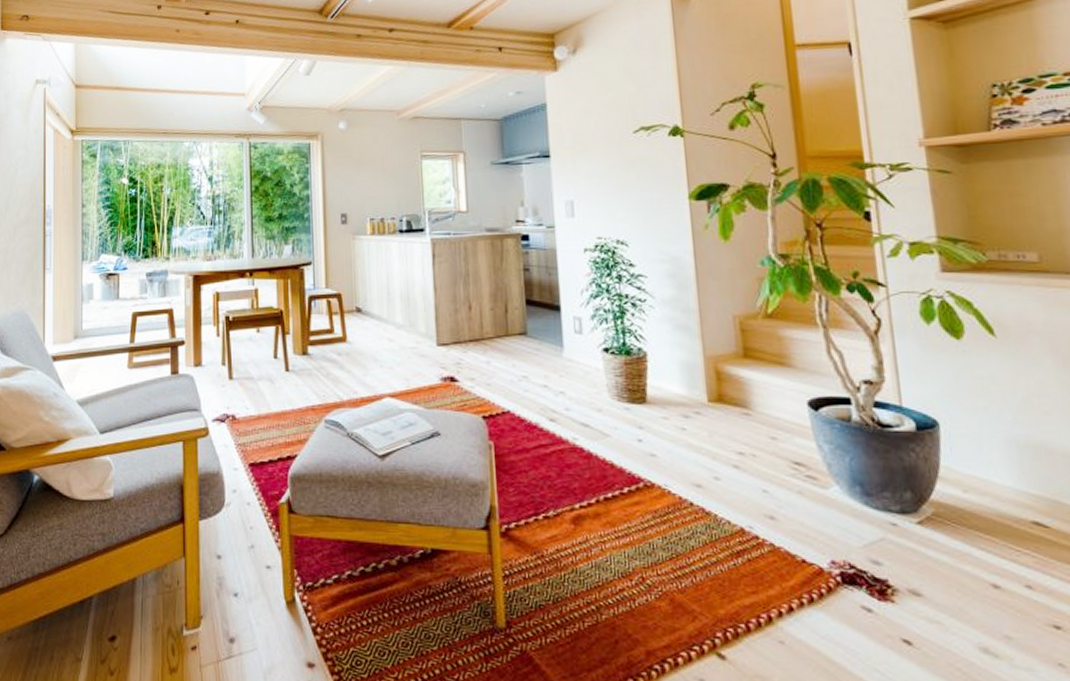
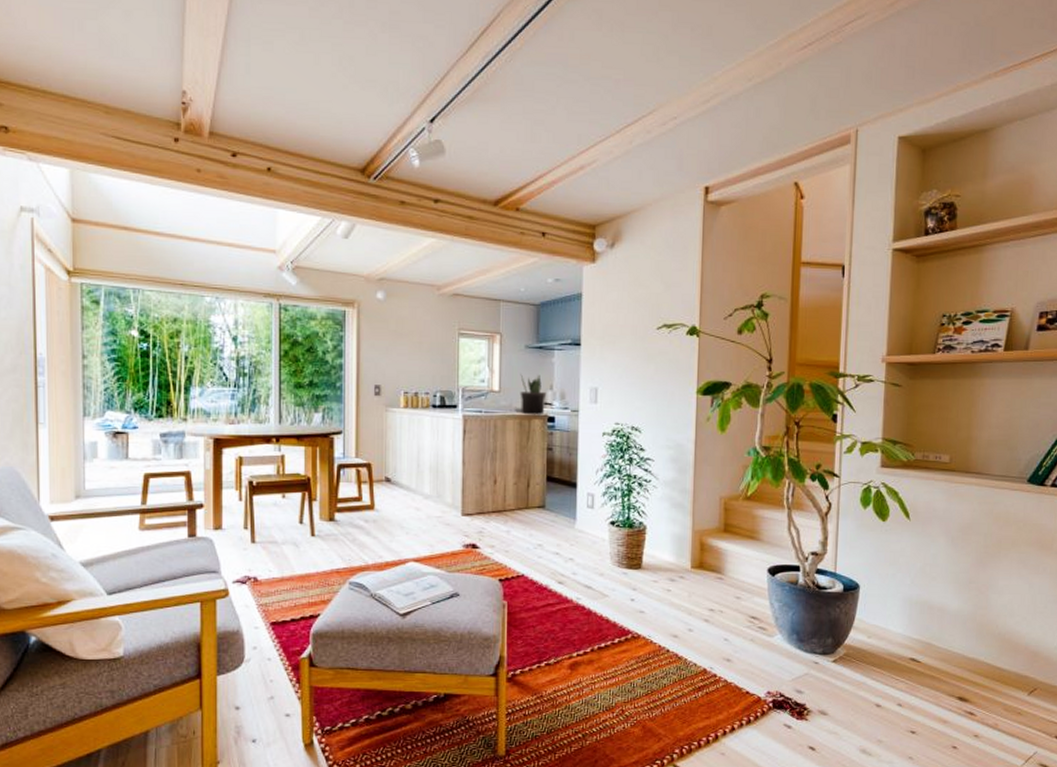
planter: none [487,191,518,235] -> present [520,374,547,415]

